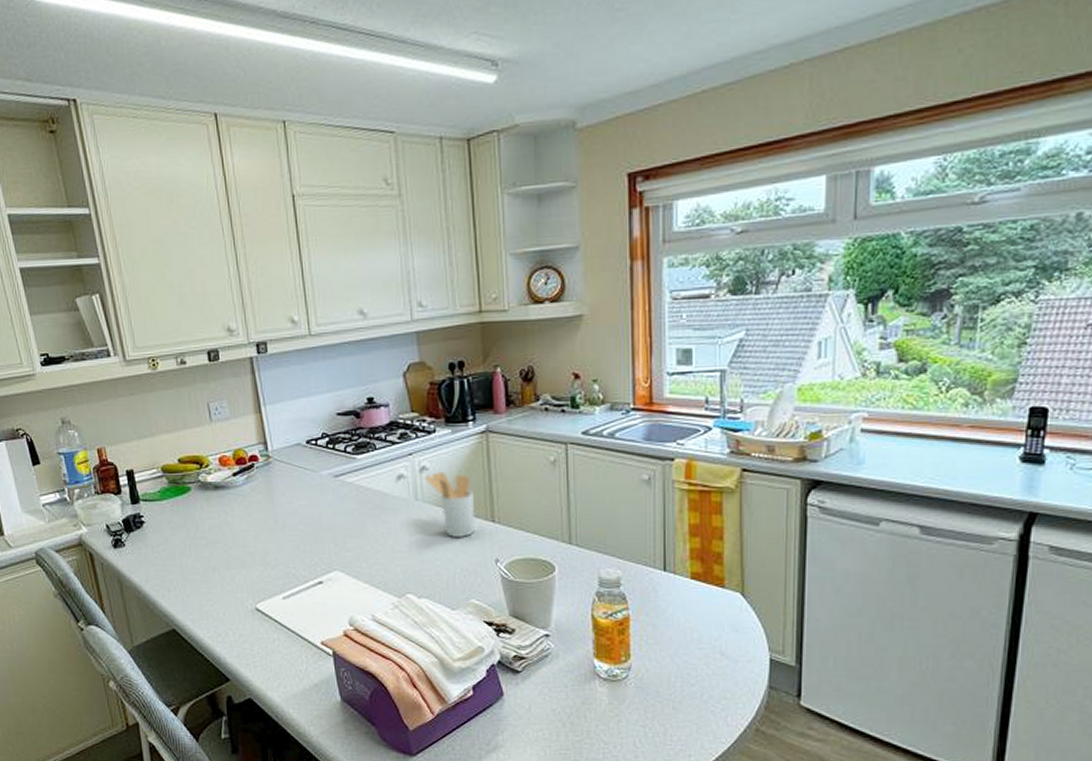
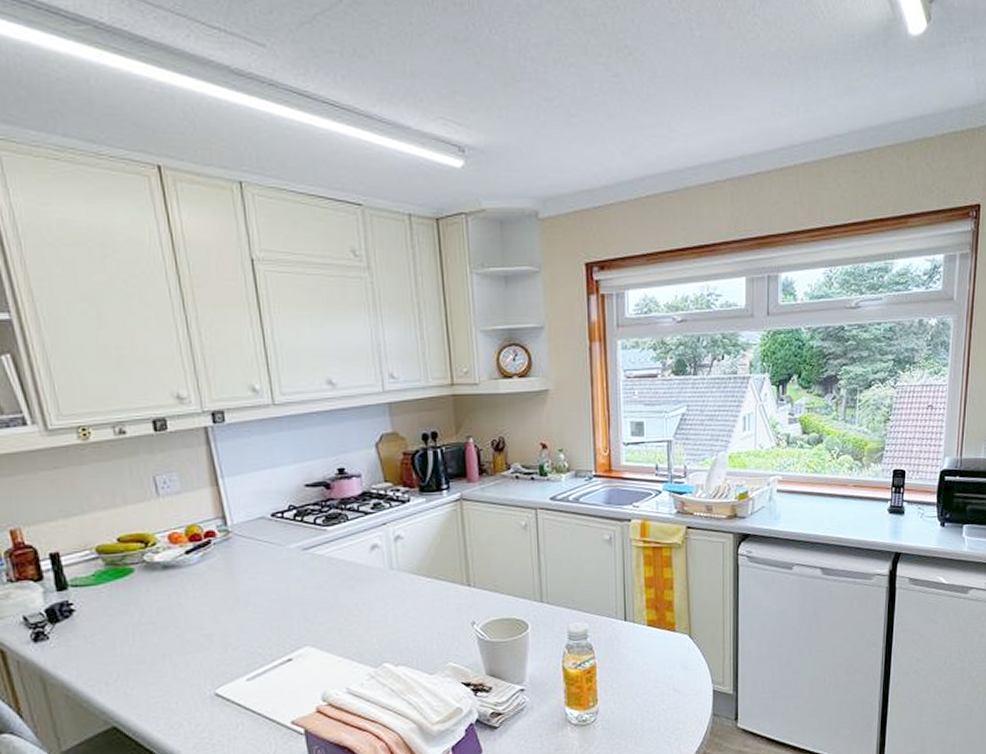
utensil holder: present [425,472,476,537] -> none [400,540,452,604]

